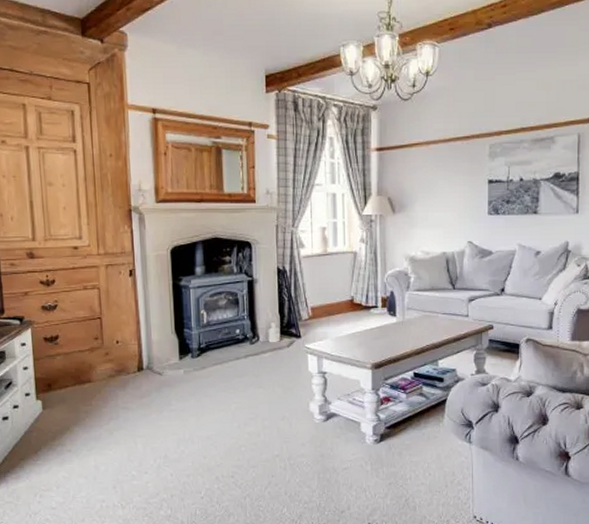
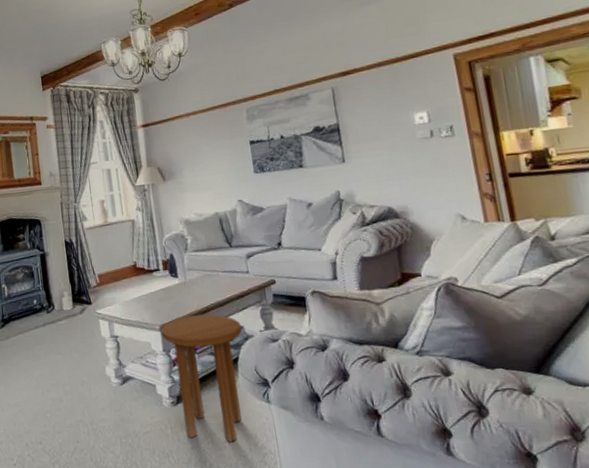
side table: none [371,355,454,479] -> present [160,314,242,442]

